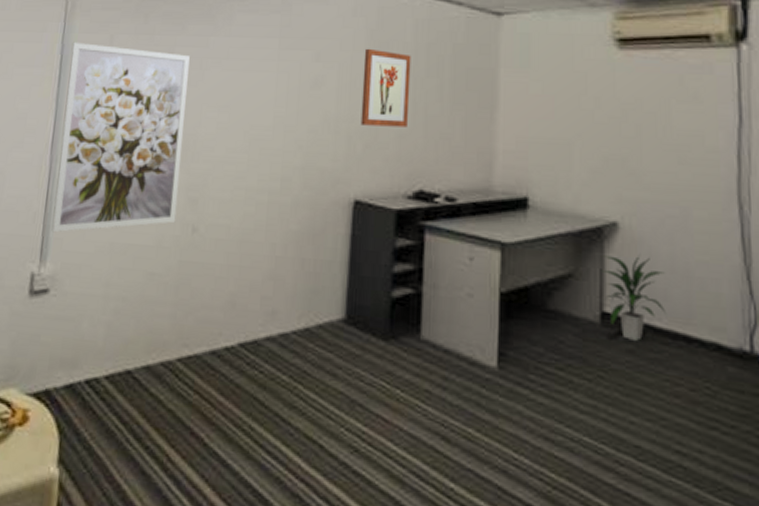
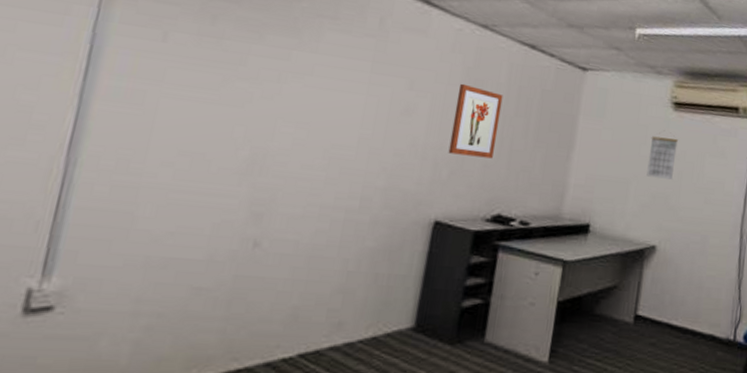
wall art: present [51,41,190,233] -> none [61,32,266,244]
calendar: none [592,83,630,137] -> present [646,136,678,180]
indoor plant: present [601,254,666,341] -> none [639,271,684,336]

